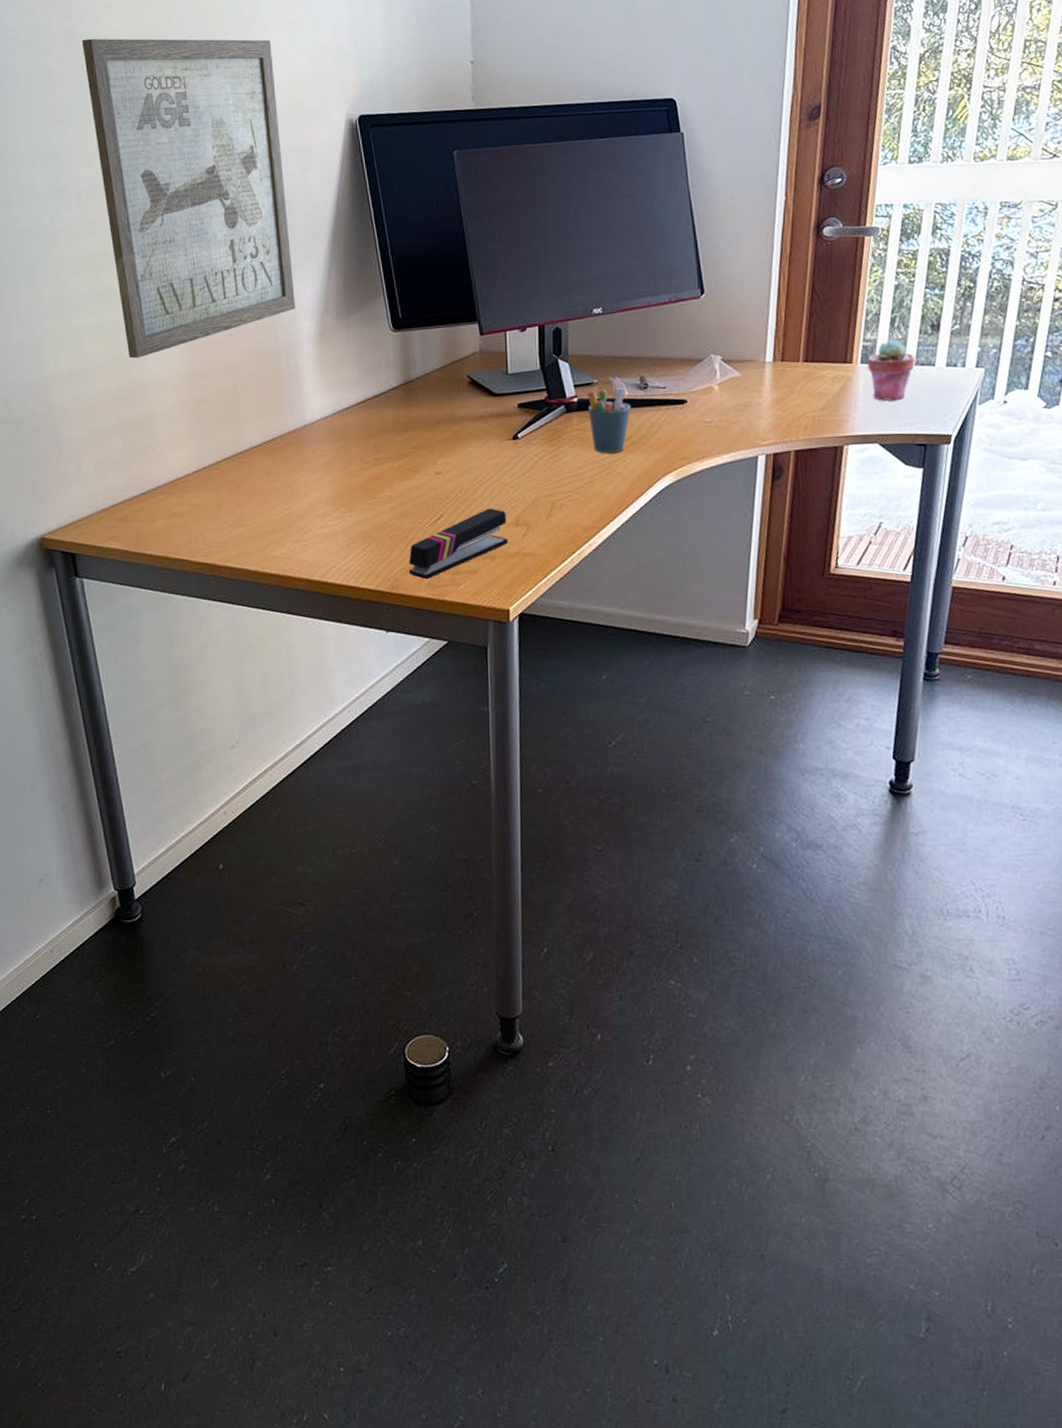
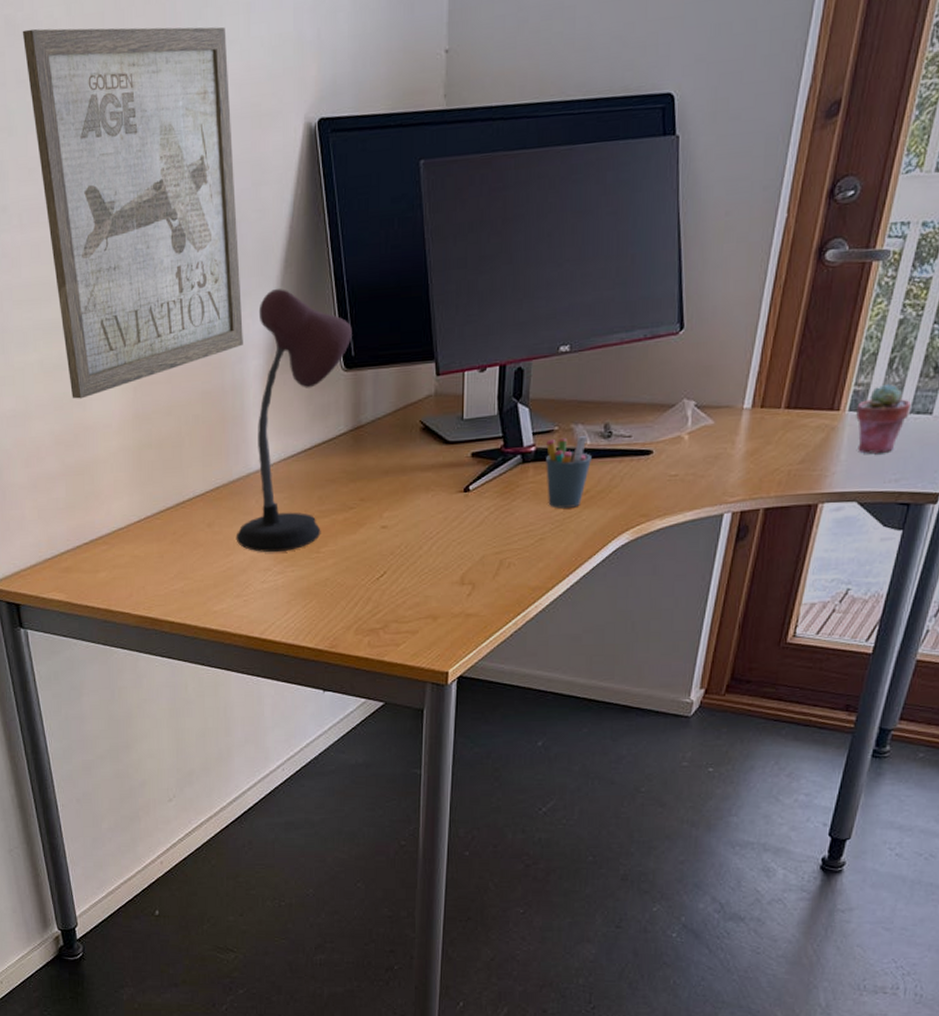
desk lamp: none [293,259,399,499] -> present [236,289,352,553]
stapler: present [409,508,508,579] -> none [349,565,452,638]

